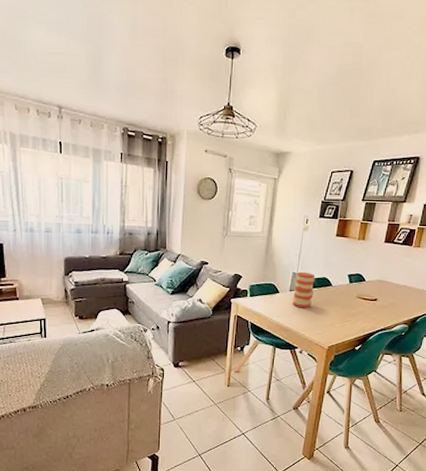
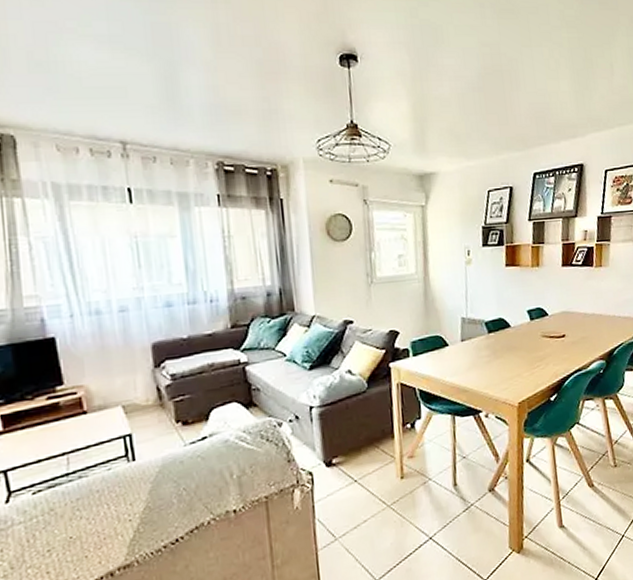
vase: present [293,271,315,308] -> none [466,314,491,361]

